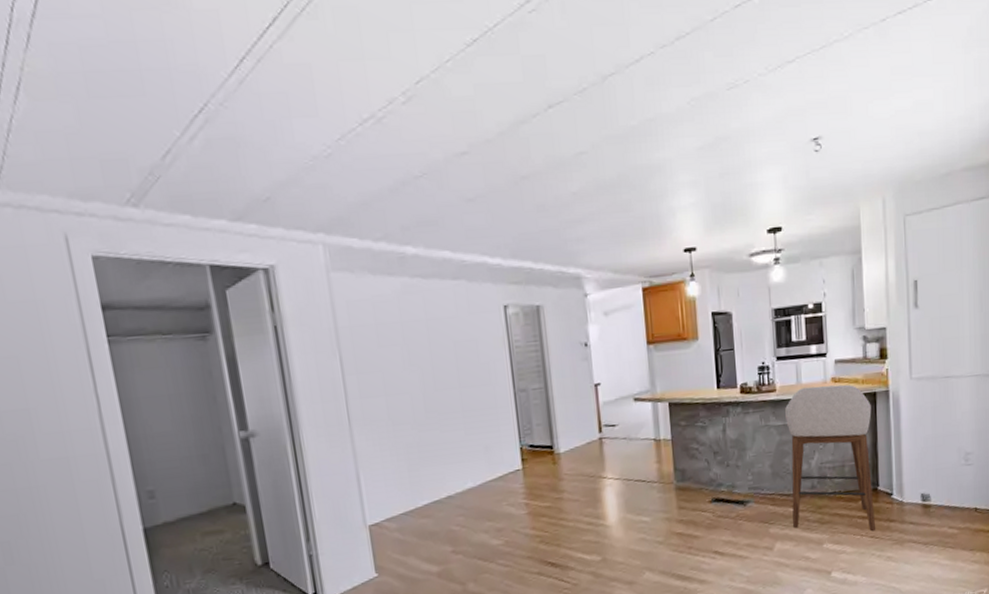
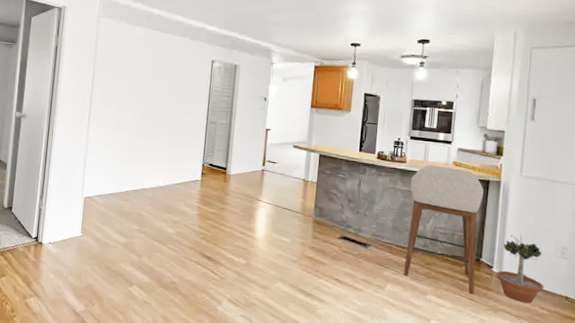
potted tree: none [896,446,950,527] -> present [495,232,544,304]

